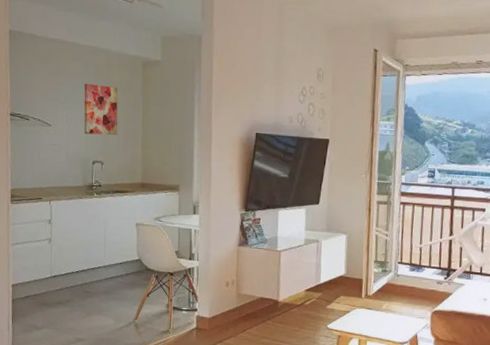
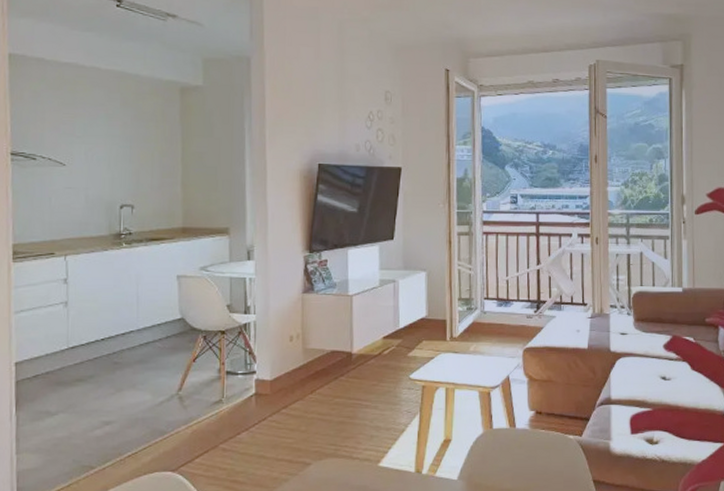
wall art: present [84,84,118,136] -> none [107,115,152,174]

